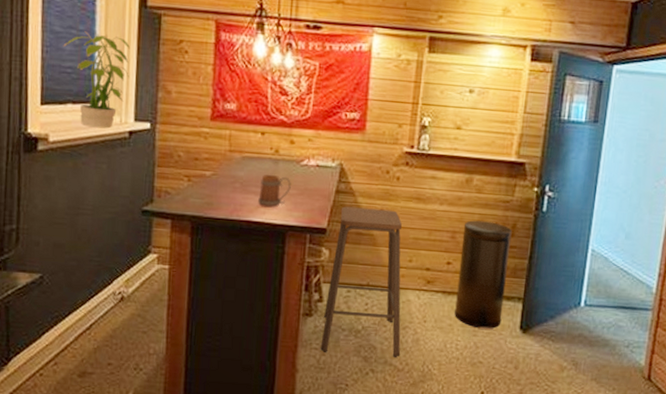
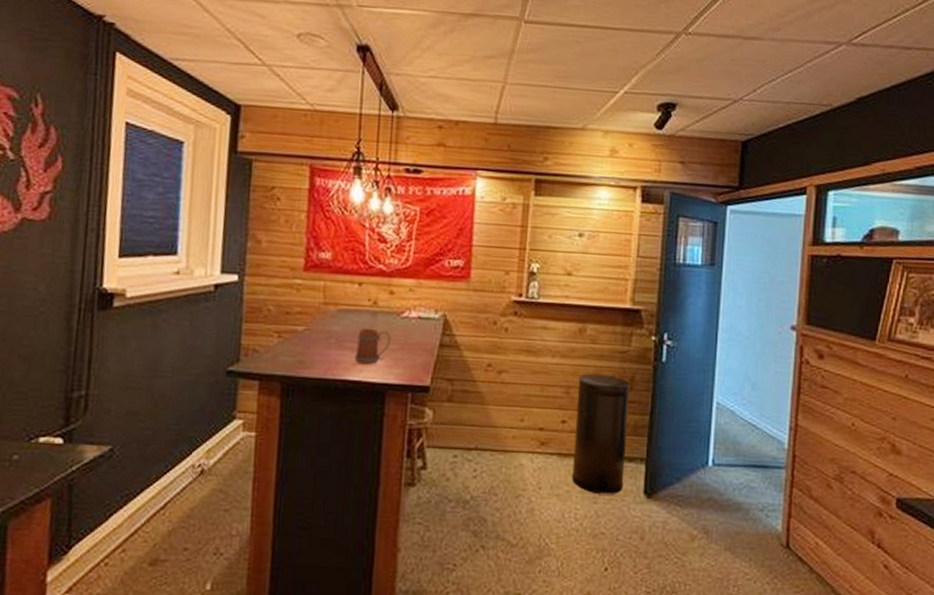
potted plant: present [63,31,130,129] -> none [145,178,218,282]
bar stool: present [320,206,402,357] -> none [424,361,514,531]

